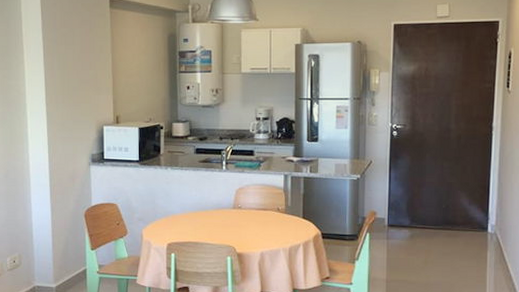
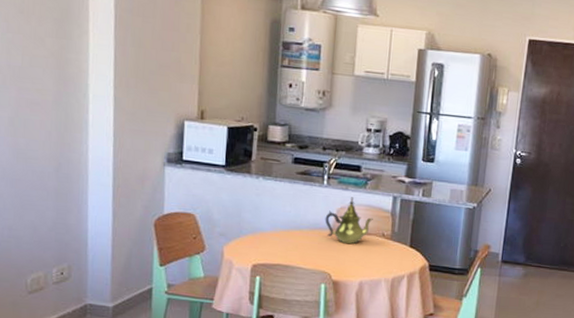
teapot: none [226,178,268,220] -> present [325,197,373,244]

